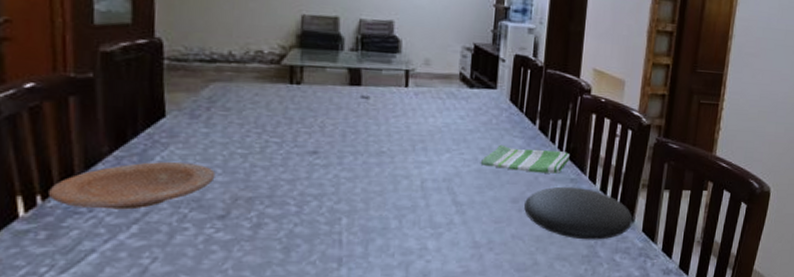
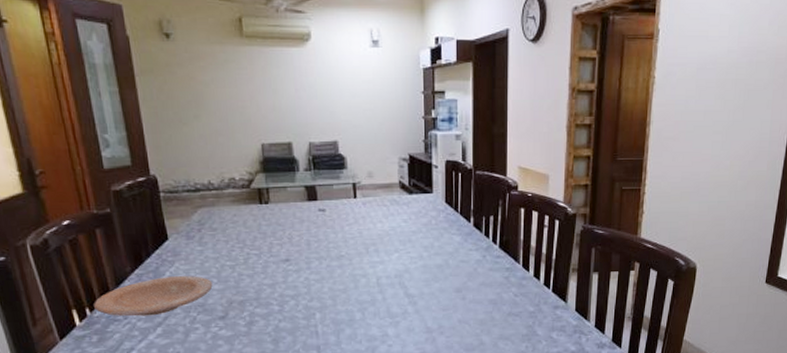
dish towel: present [481,144,570,174] -> none [426,242,503,265]
plate: present [524,186,633,240] -> none [467,275,566,321]

